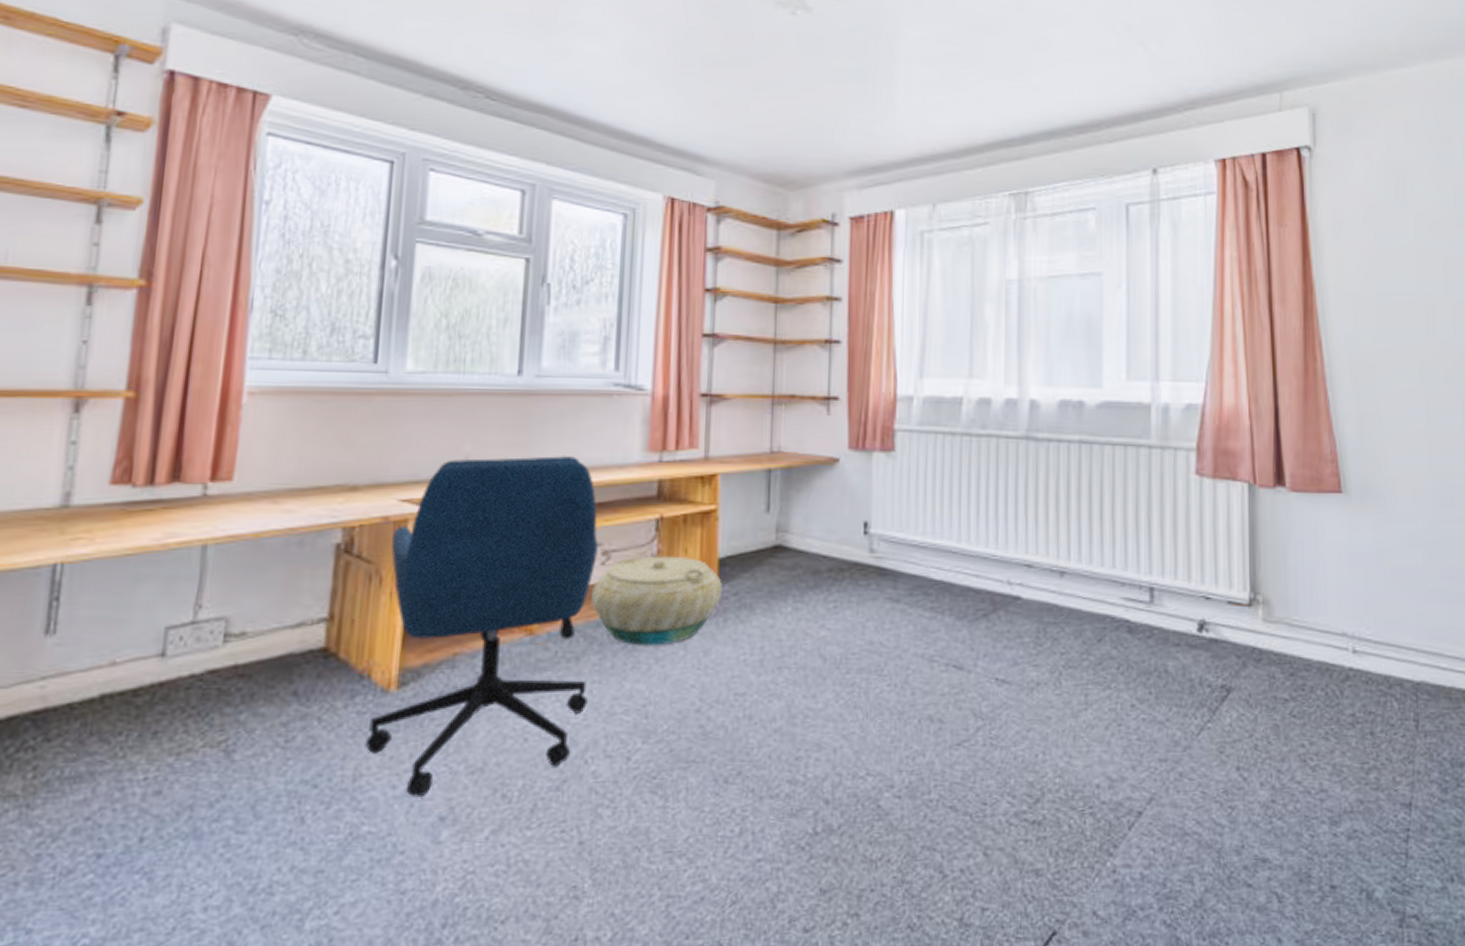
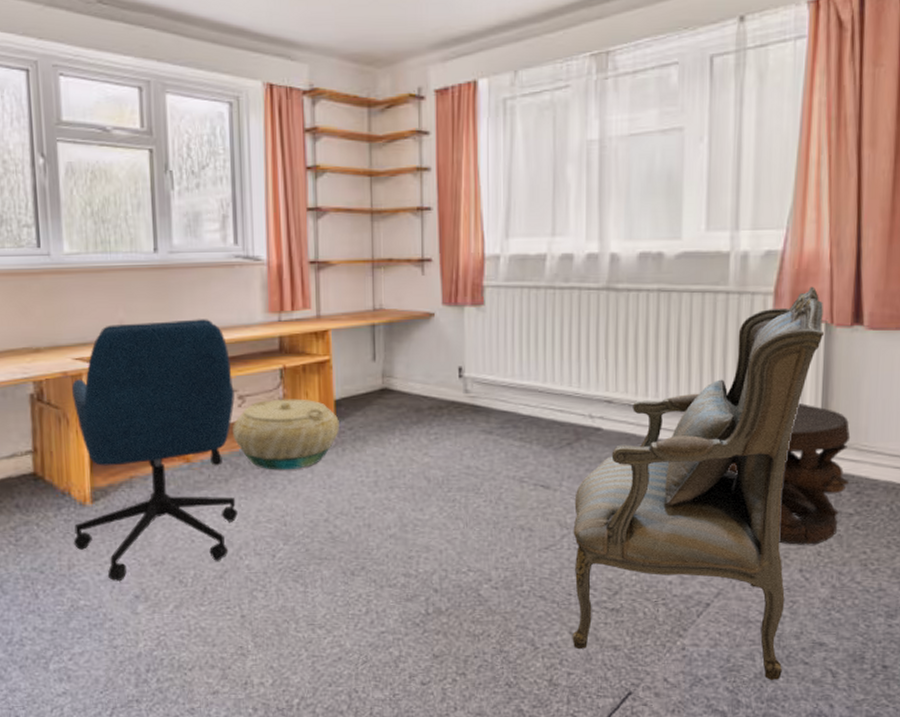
armchair: none [987,443,1248,910] -> present [572,286,825,681]
side table: none [1156,570,1283,738] -> present [727,402,851,545]

